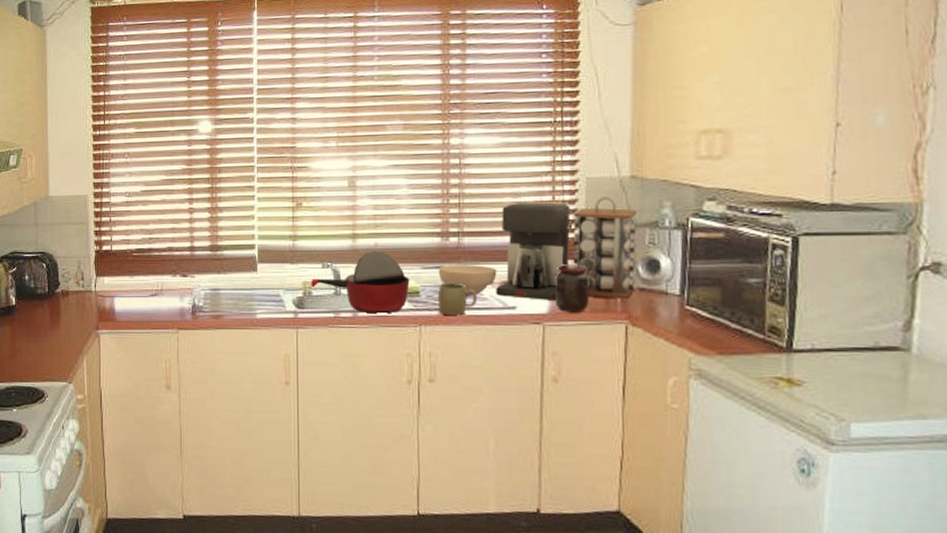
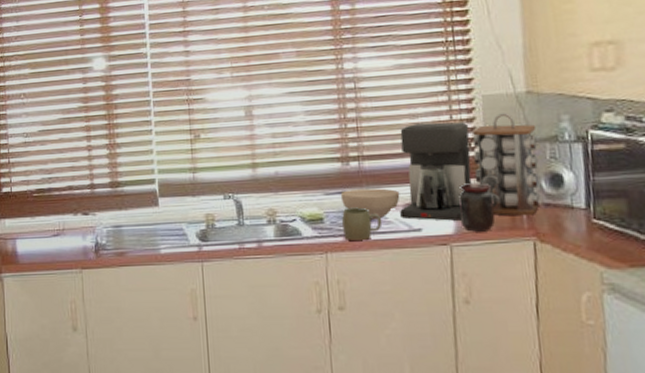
saucepan: present [311,250,410,314] -> none [213,178,313,243]

